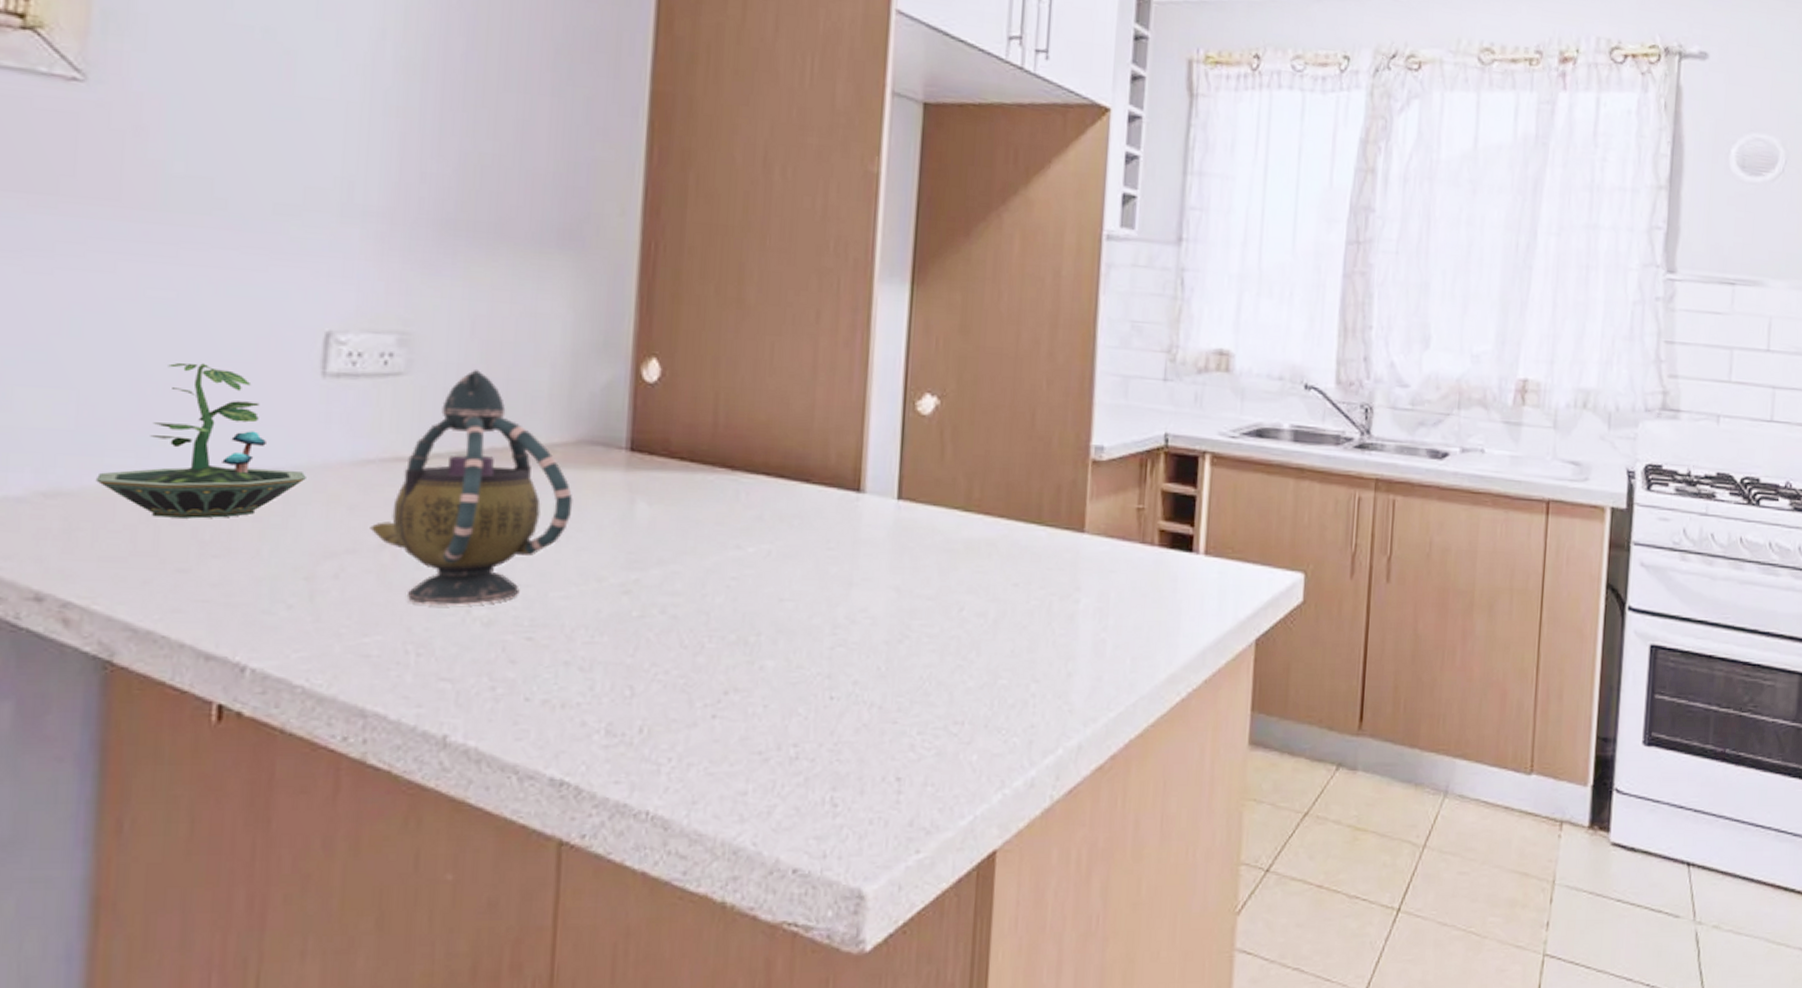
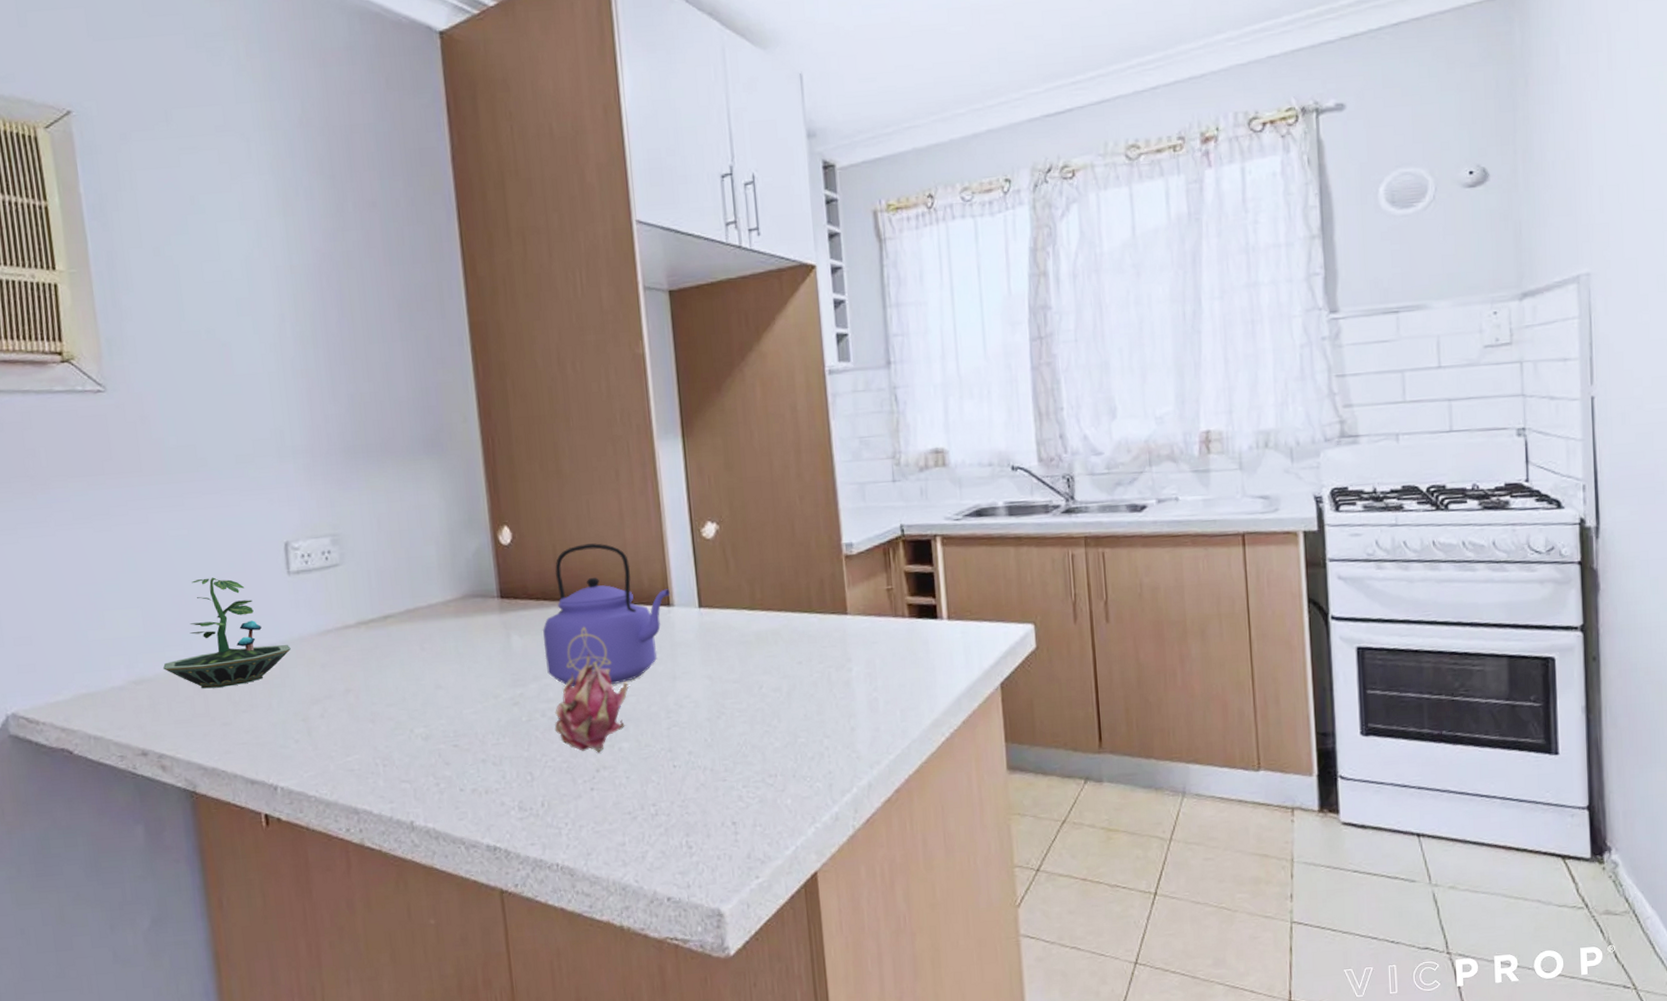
teapot: present [370,368,573,607] -> none [337,553,469,729]
fruit: none [675,538,787,670] -> present [554,653,629,753]
kettle: none [678,397,863,582] -> present [542,543,670,687]

